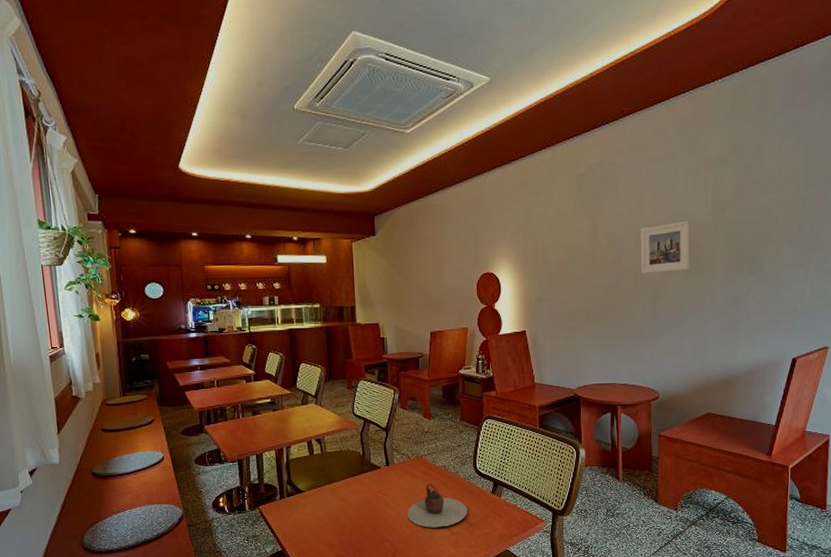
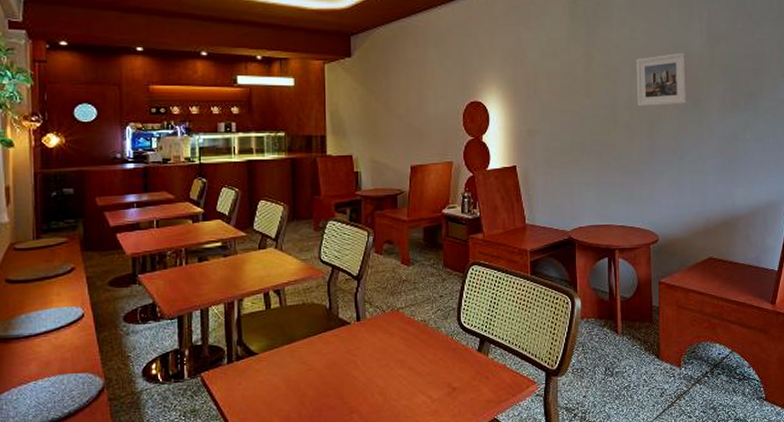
teapot: present [407,483,467,528] -> none [380,341,450,395]

